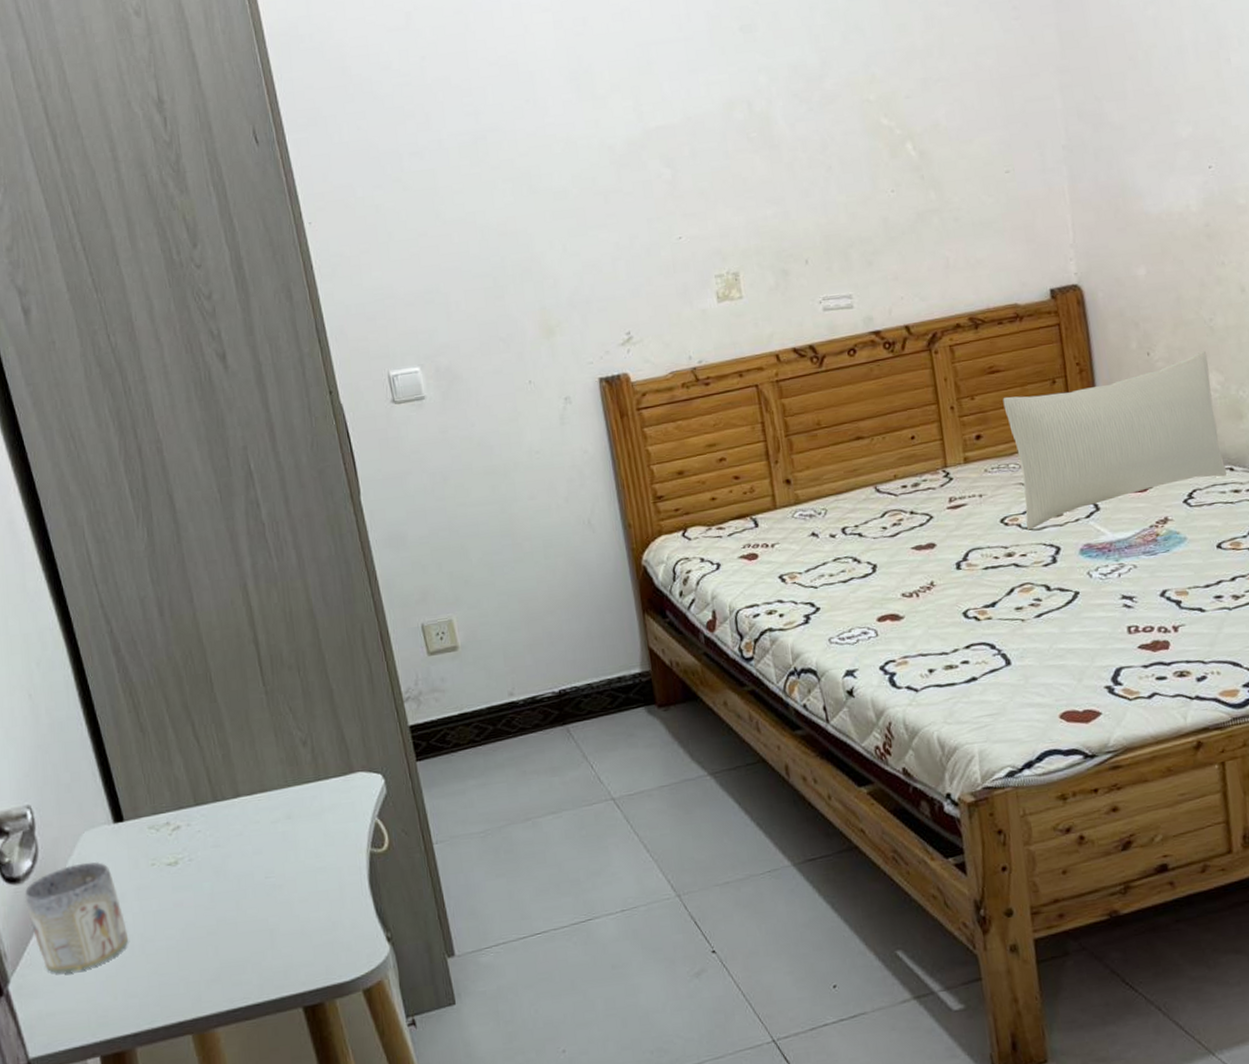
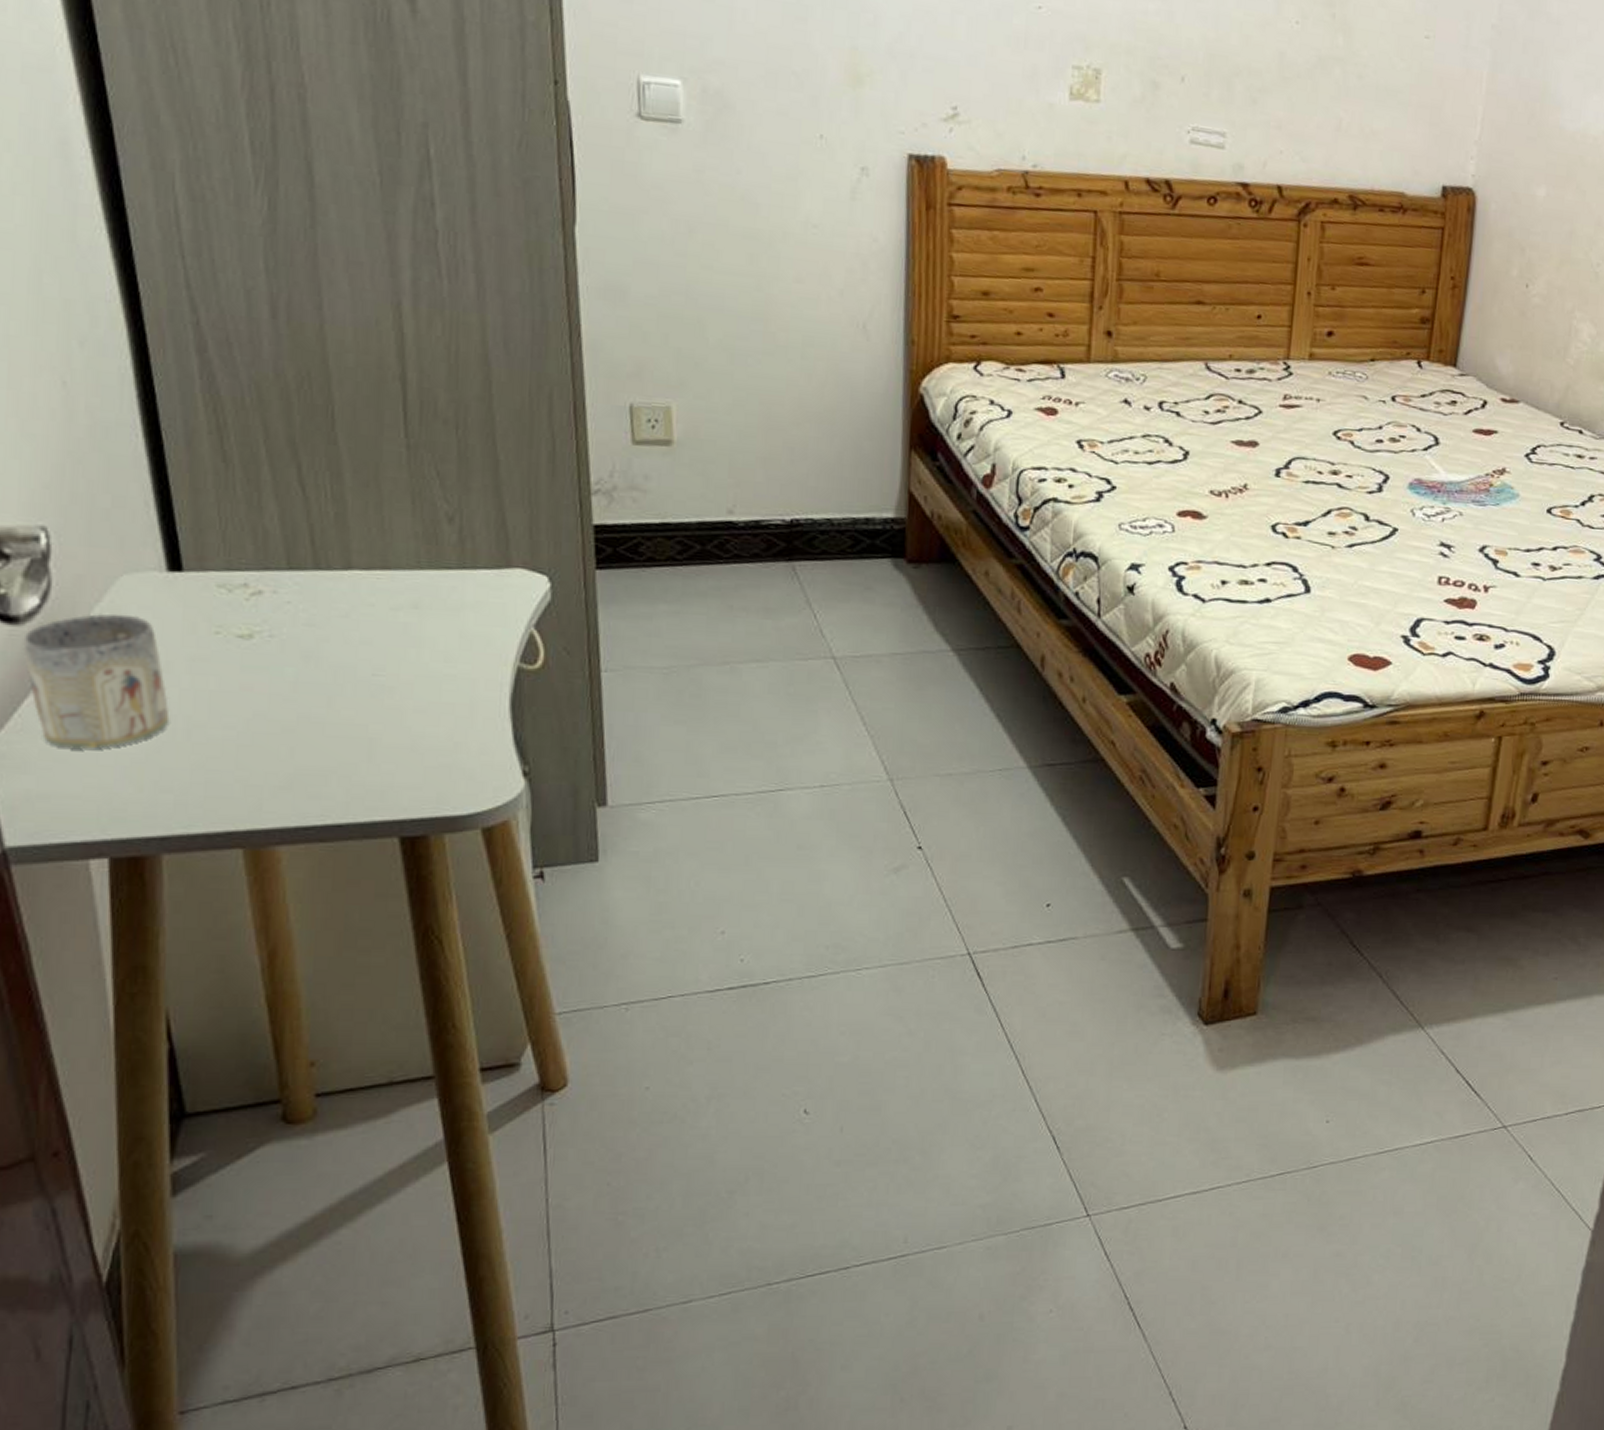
pillow: present [1002,351,1228,531] -> none [1358,295,1586,450]

